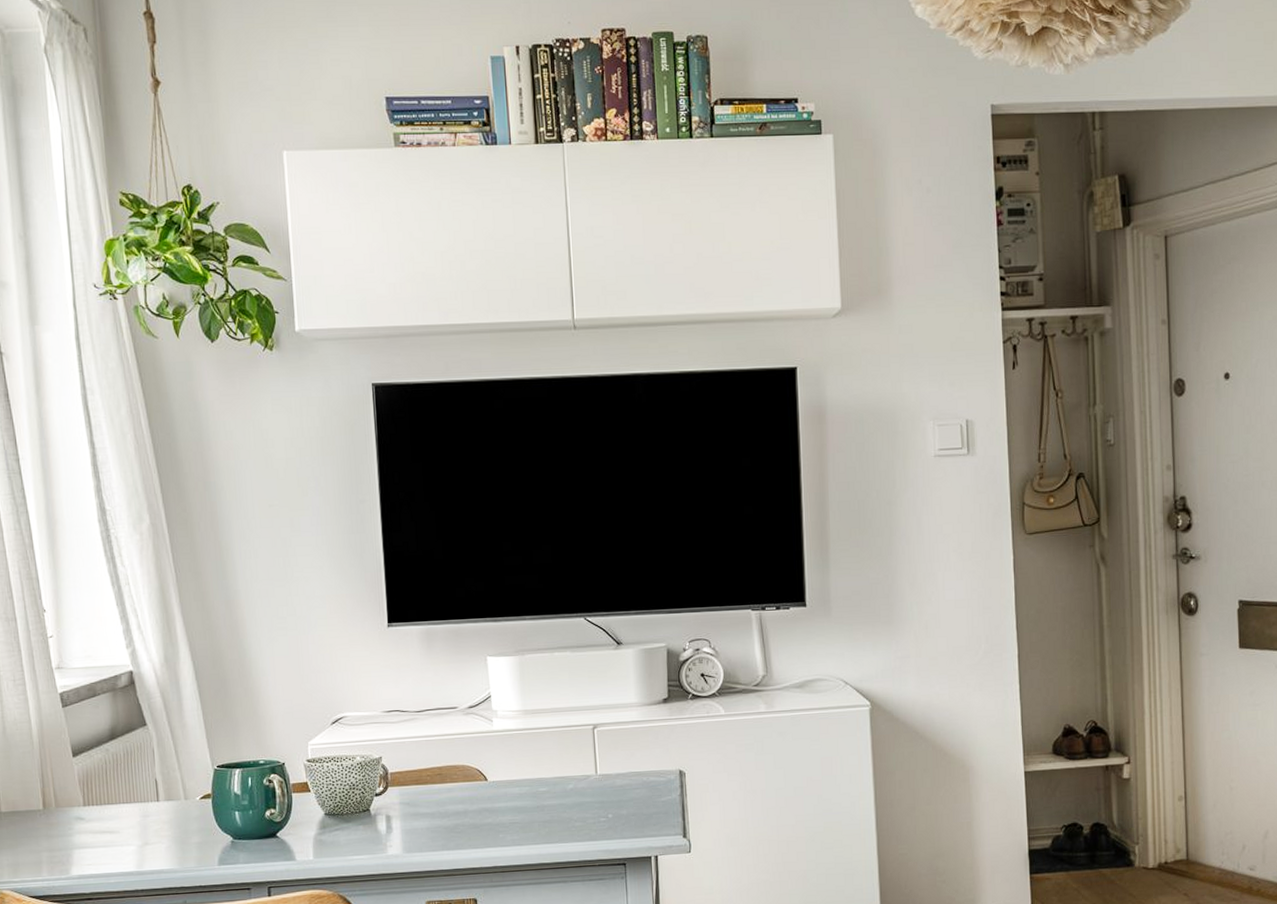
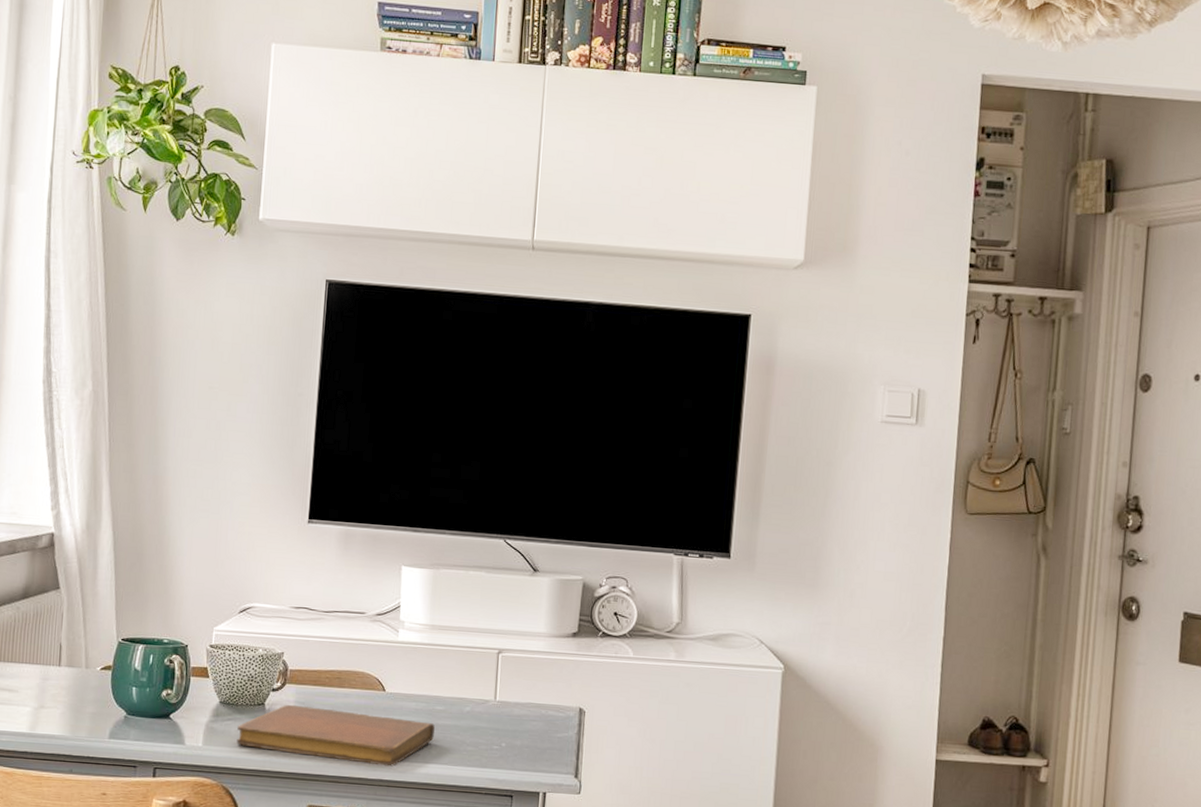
notebook: none [346,805,541,854] -> present [236,704,435,767]

